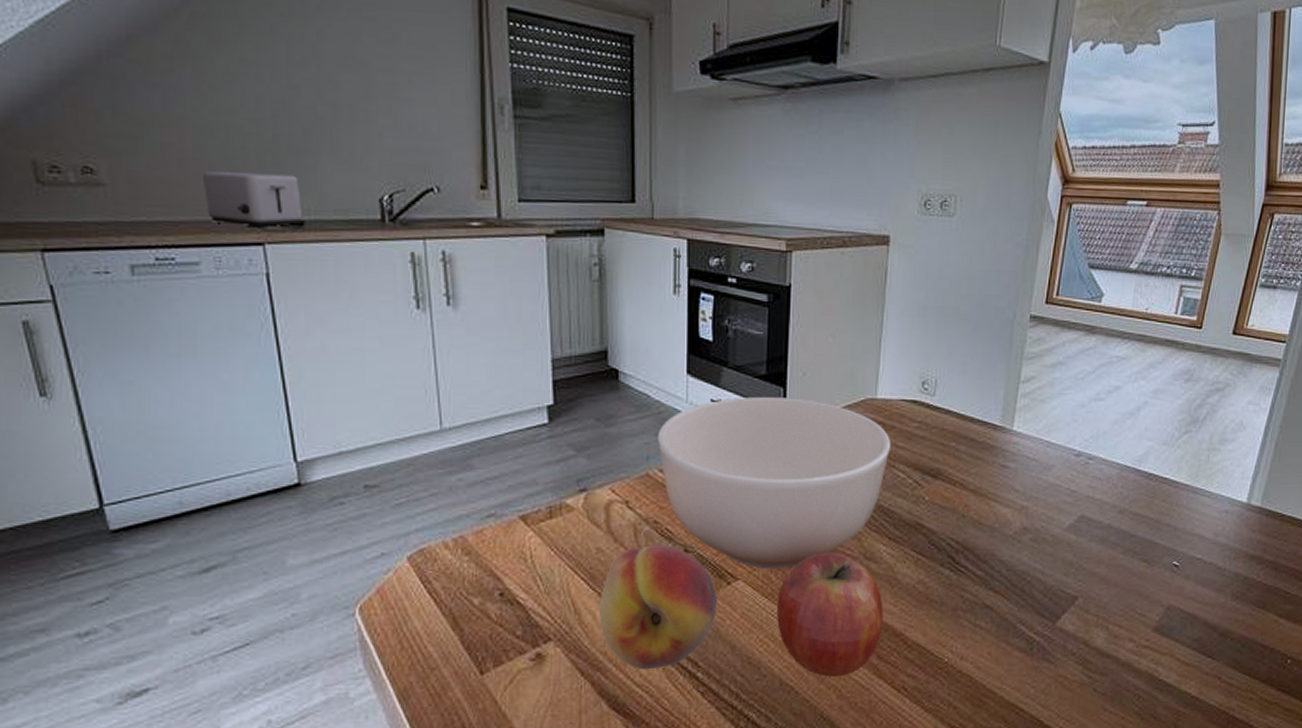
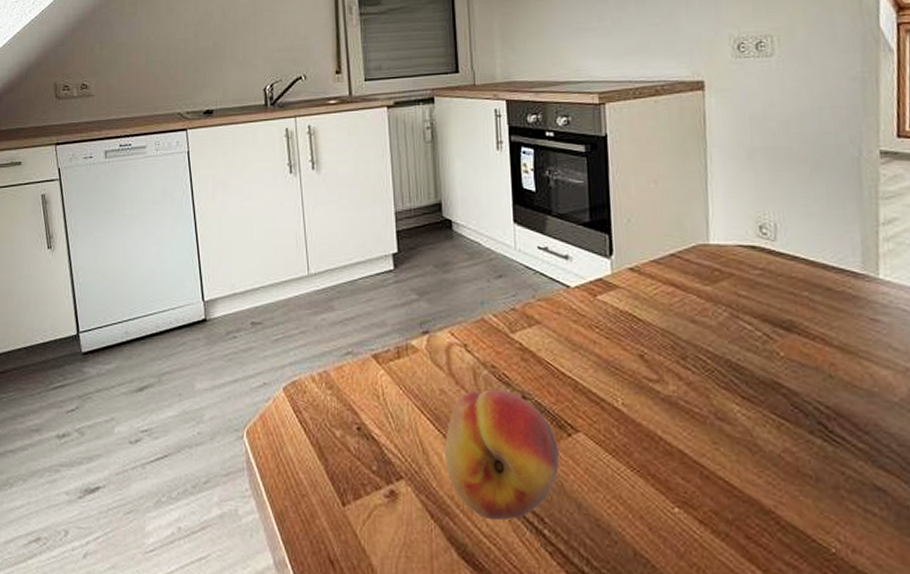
toaster: present [203,171,303,228] -> none [151,77,212,118]
bowl: present [657,397,892,570] -> none [490,244,732,424]
fruit: present [777,551,883,677] -> none [622,407,747,554]

